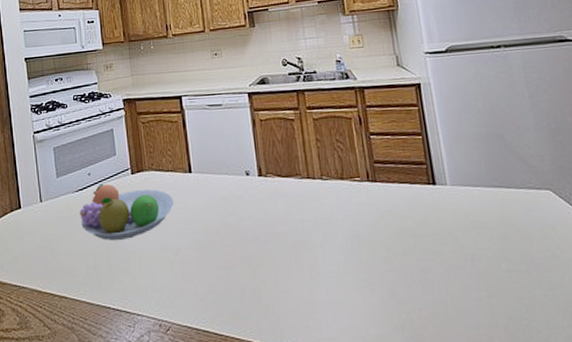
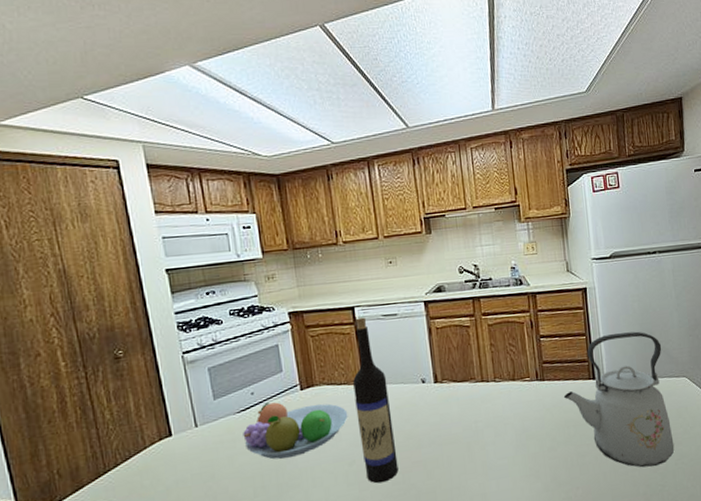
wine bottle: none [179,106,223,277] -> present [353,317,399,484]
kettle: none [399,133,542,295] -> present [563,331,674,468]

